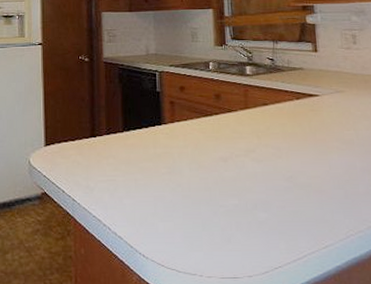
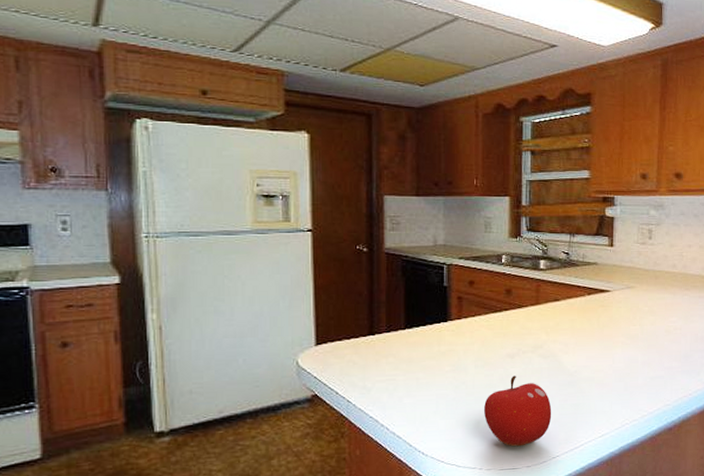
fruit: none [201,179,270,254] -> present [484,375,552,447]

